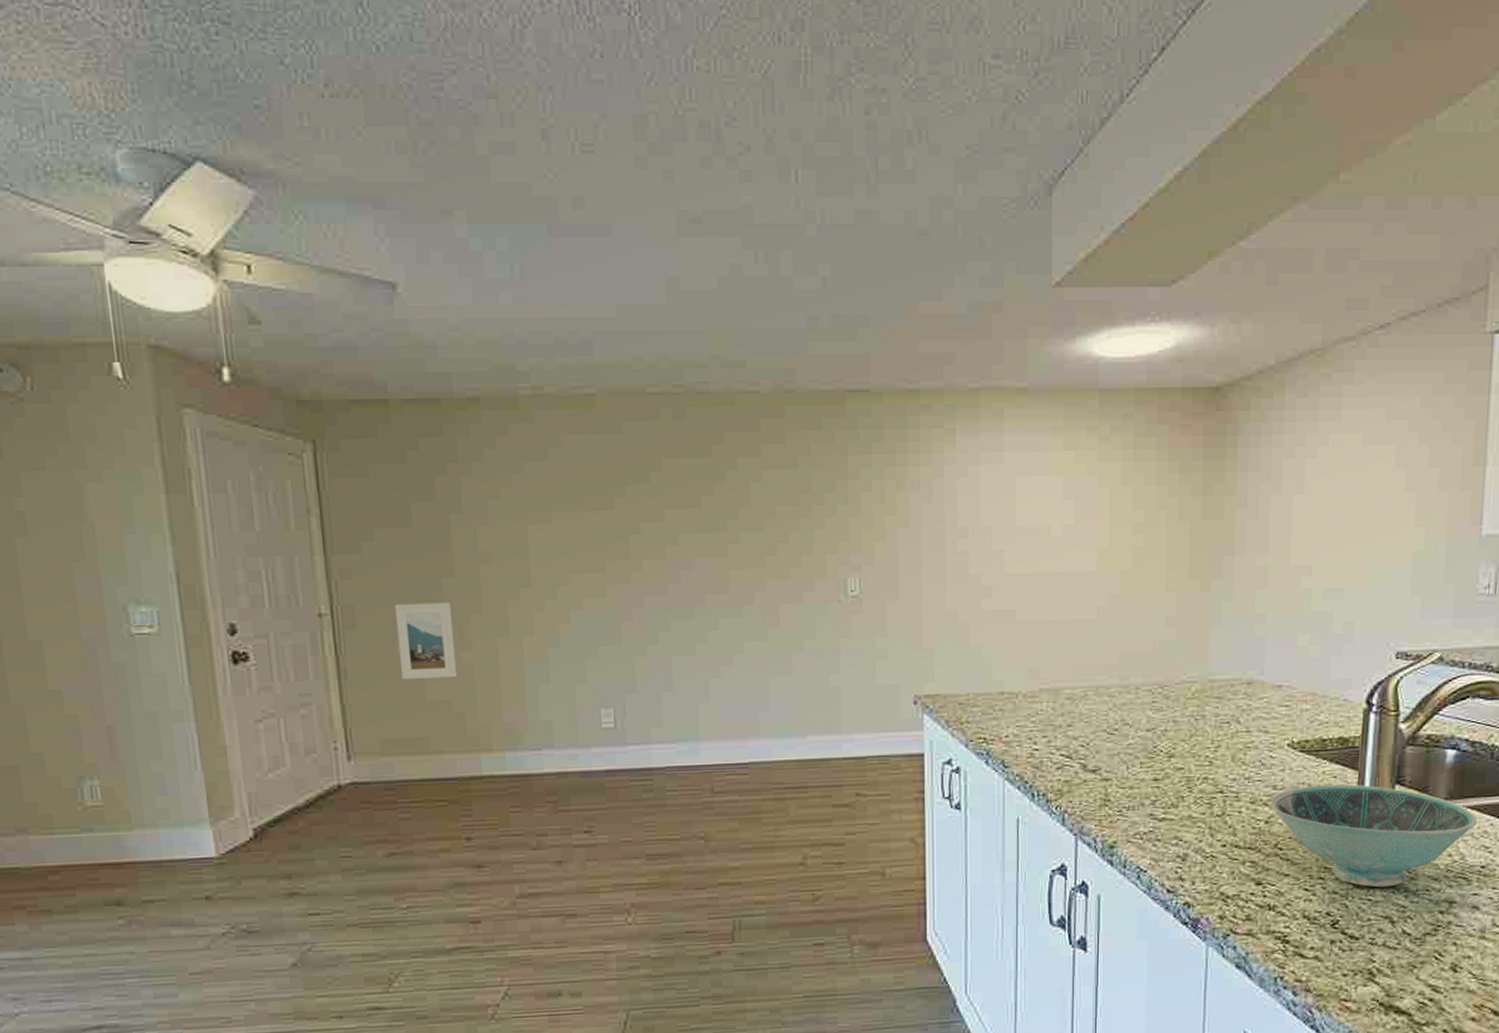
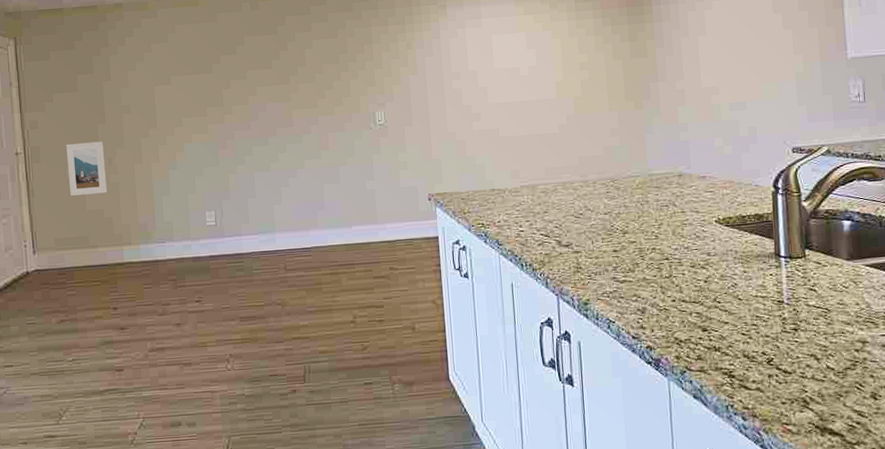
bowl: present [1271,784,1478,888] -> none [707,250,877,332]

